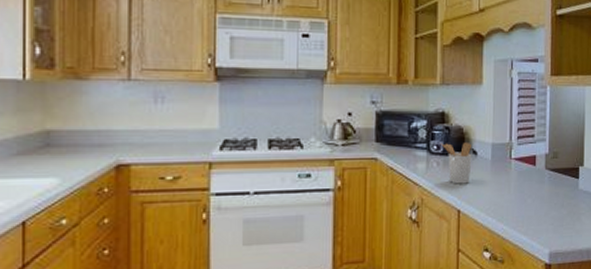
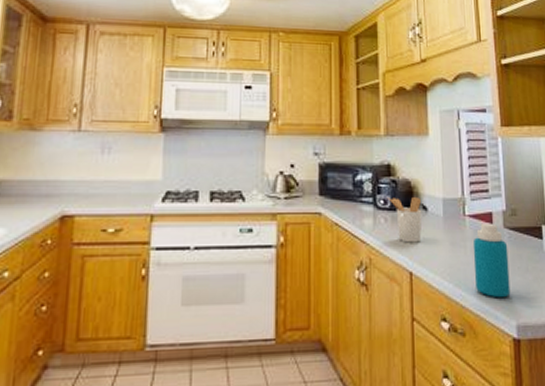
bottle: none [515,165,547,231] -> present [472,223,511,298]

